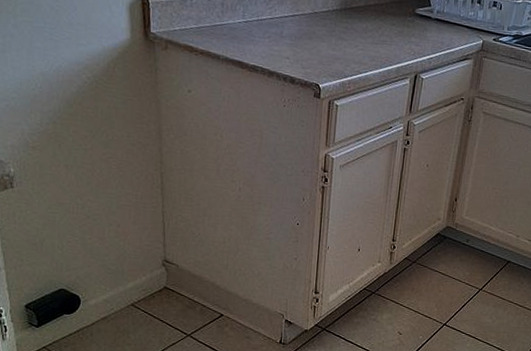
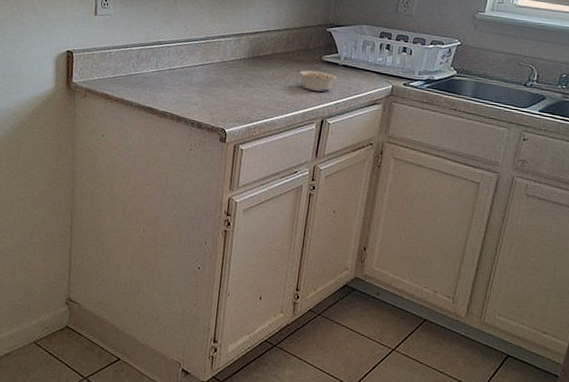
legume: none [392,23,430,46] -> present [298,70,337,92]

